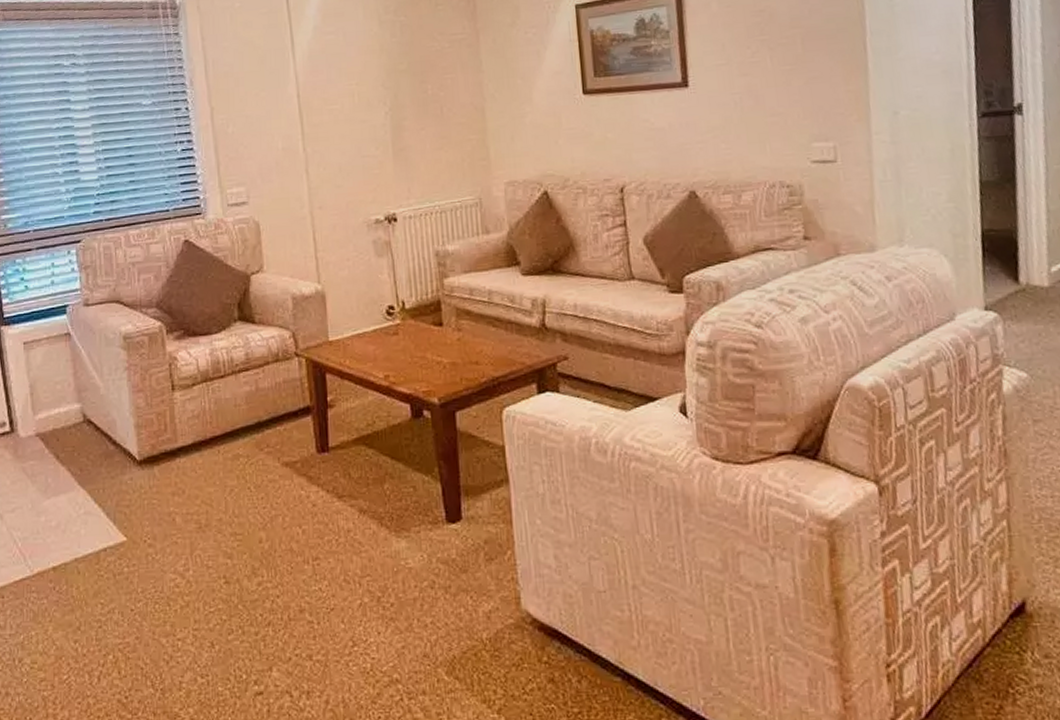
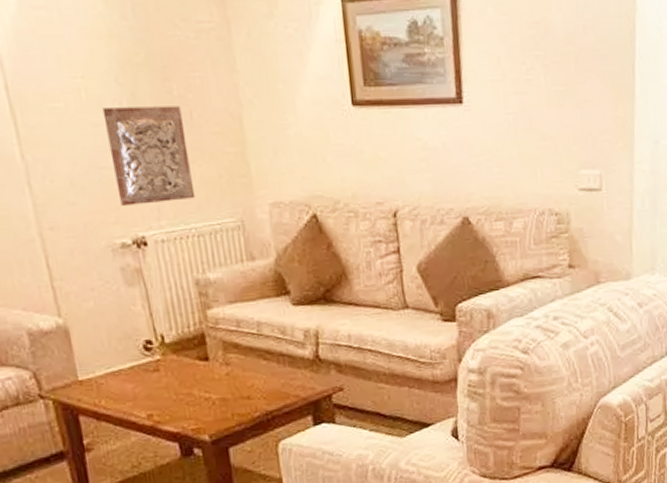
stone relief: none [370,102,441,187] -> present [102,105,196,206]

